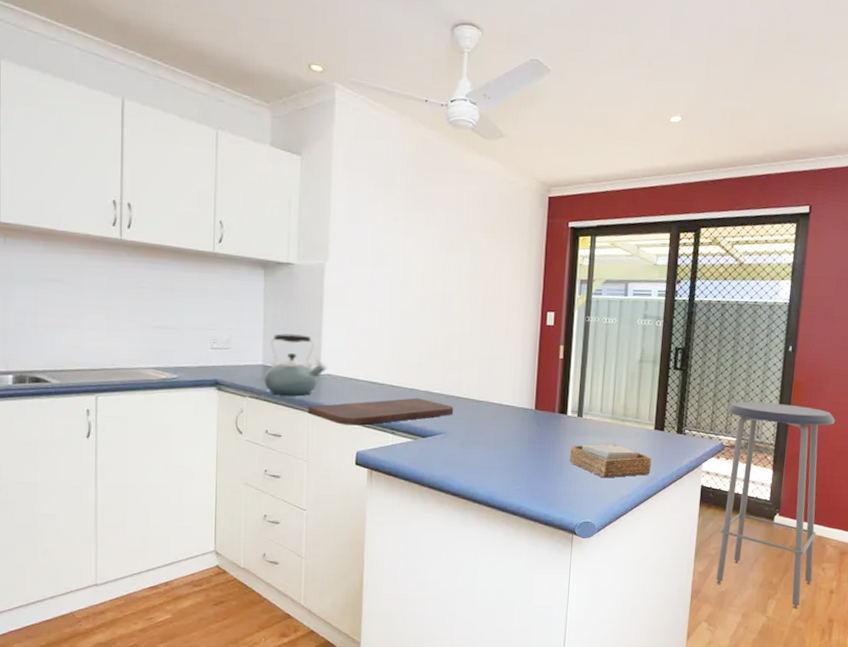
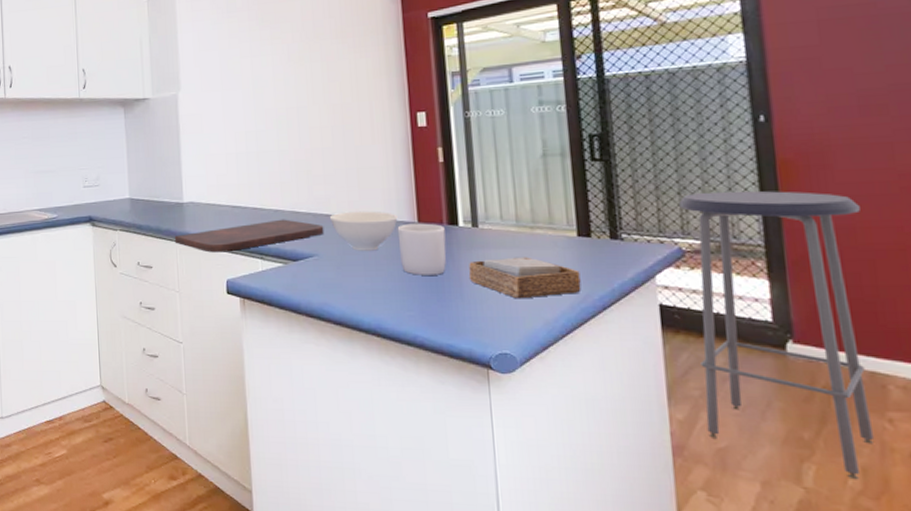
kettle: present [263,334,328,396] -> none [131,165,191,227]
bowl: none [460,395,519,432] -> present [330,211,398,251]
mug: none [516,410,556,456] -> present [397,223,447,275]

